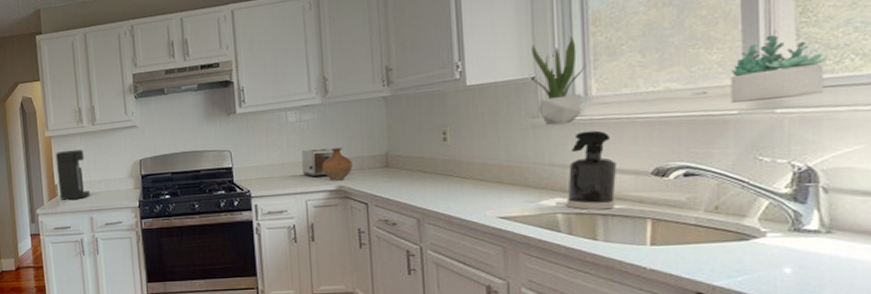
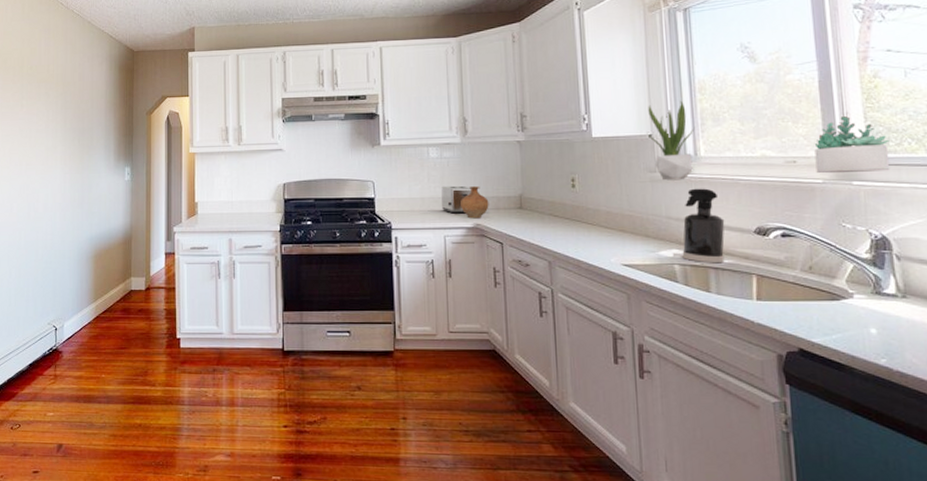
coffee maker: present [55,149,90,200] -> none [198,169,231,220]

